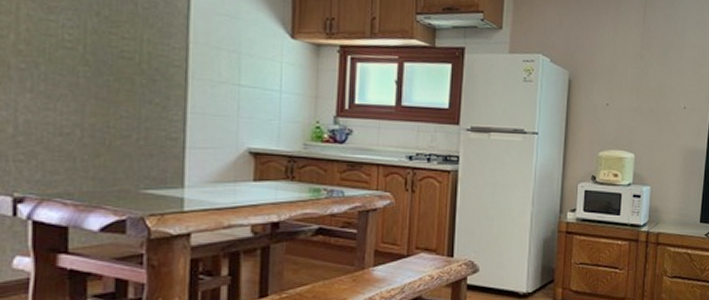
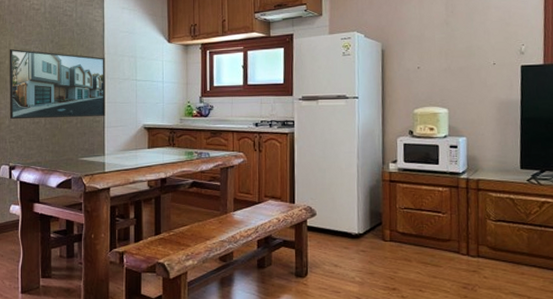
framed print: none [14,17,190,133] -> present [9,49,105,120]

